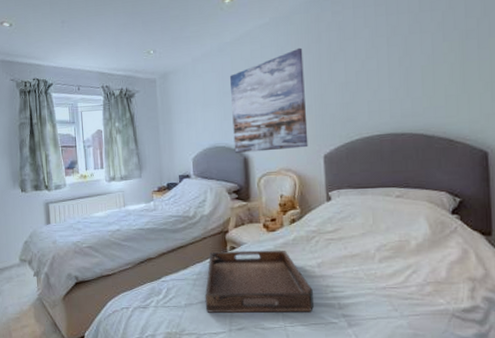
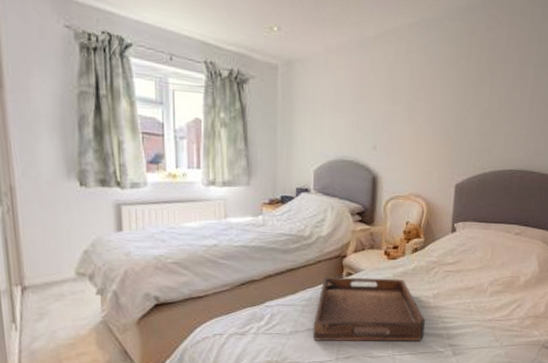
wall art: present [229,47,308,153] -> none [363,60,451,174]

